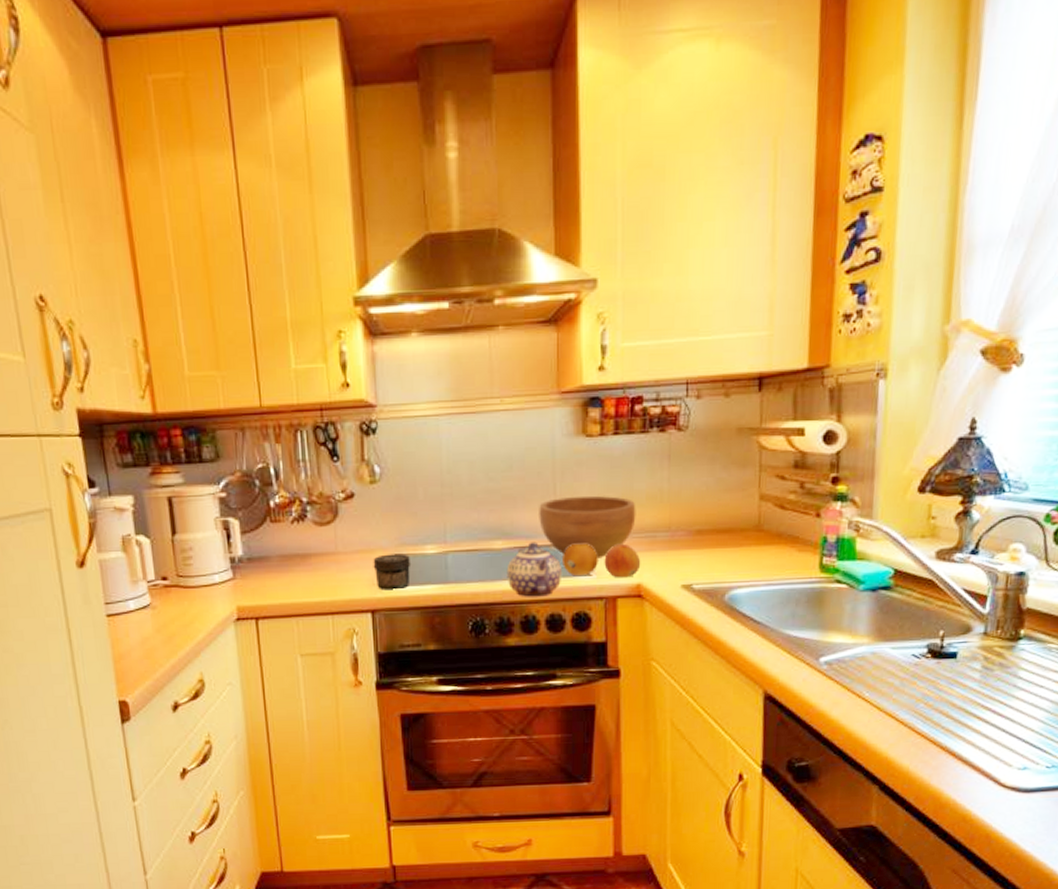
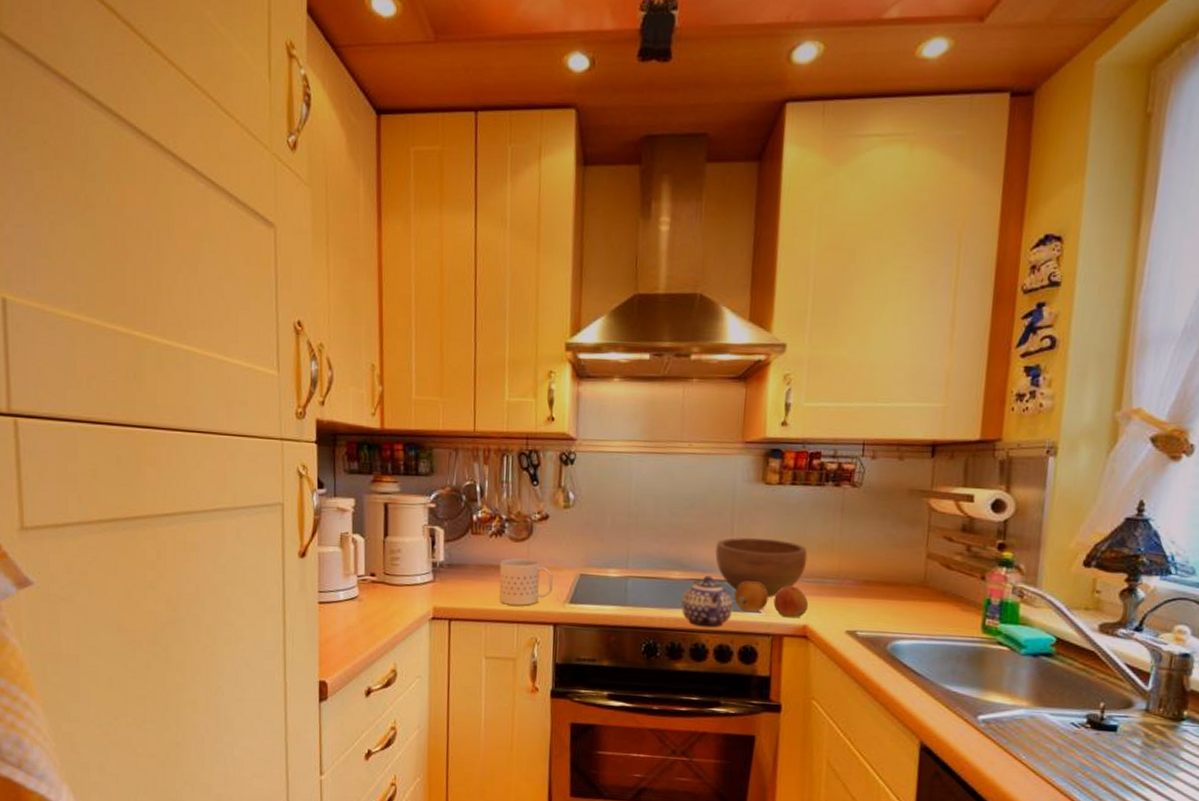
mug: none [305,543,366,596] -> present [499,558,553,606]
jar: present [373,553,412,590] -> none [559,573,594,607]

